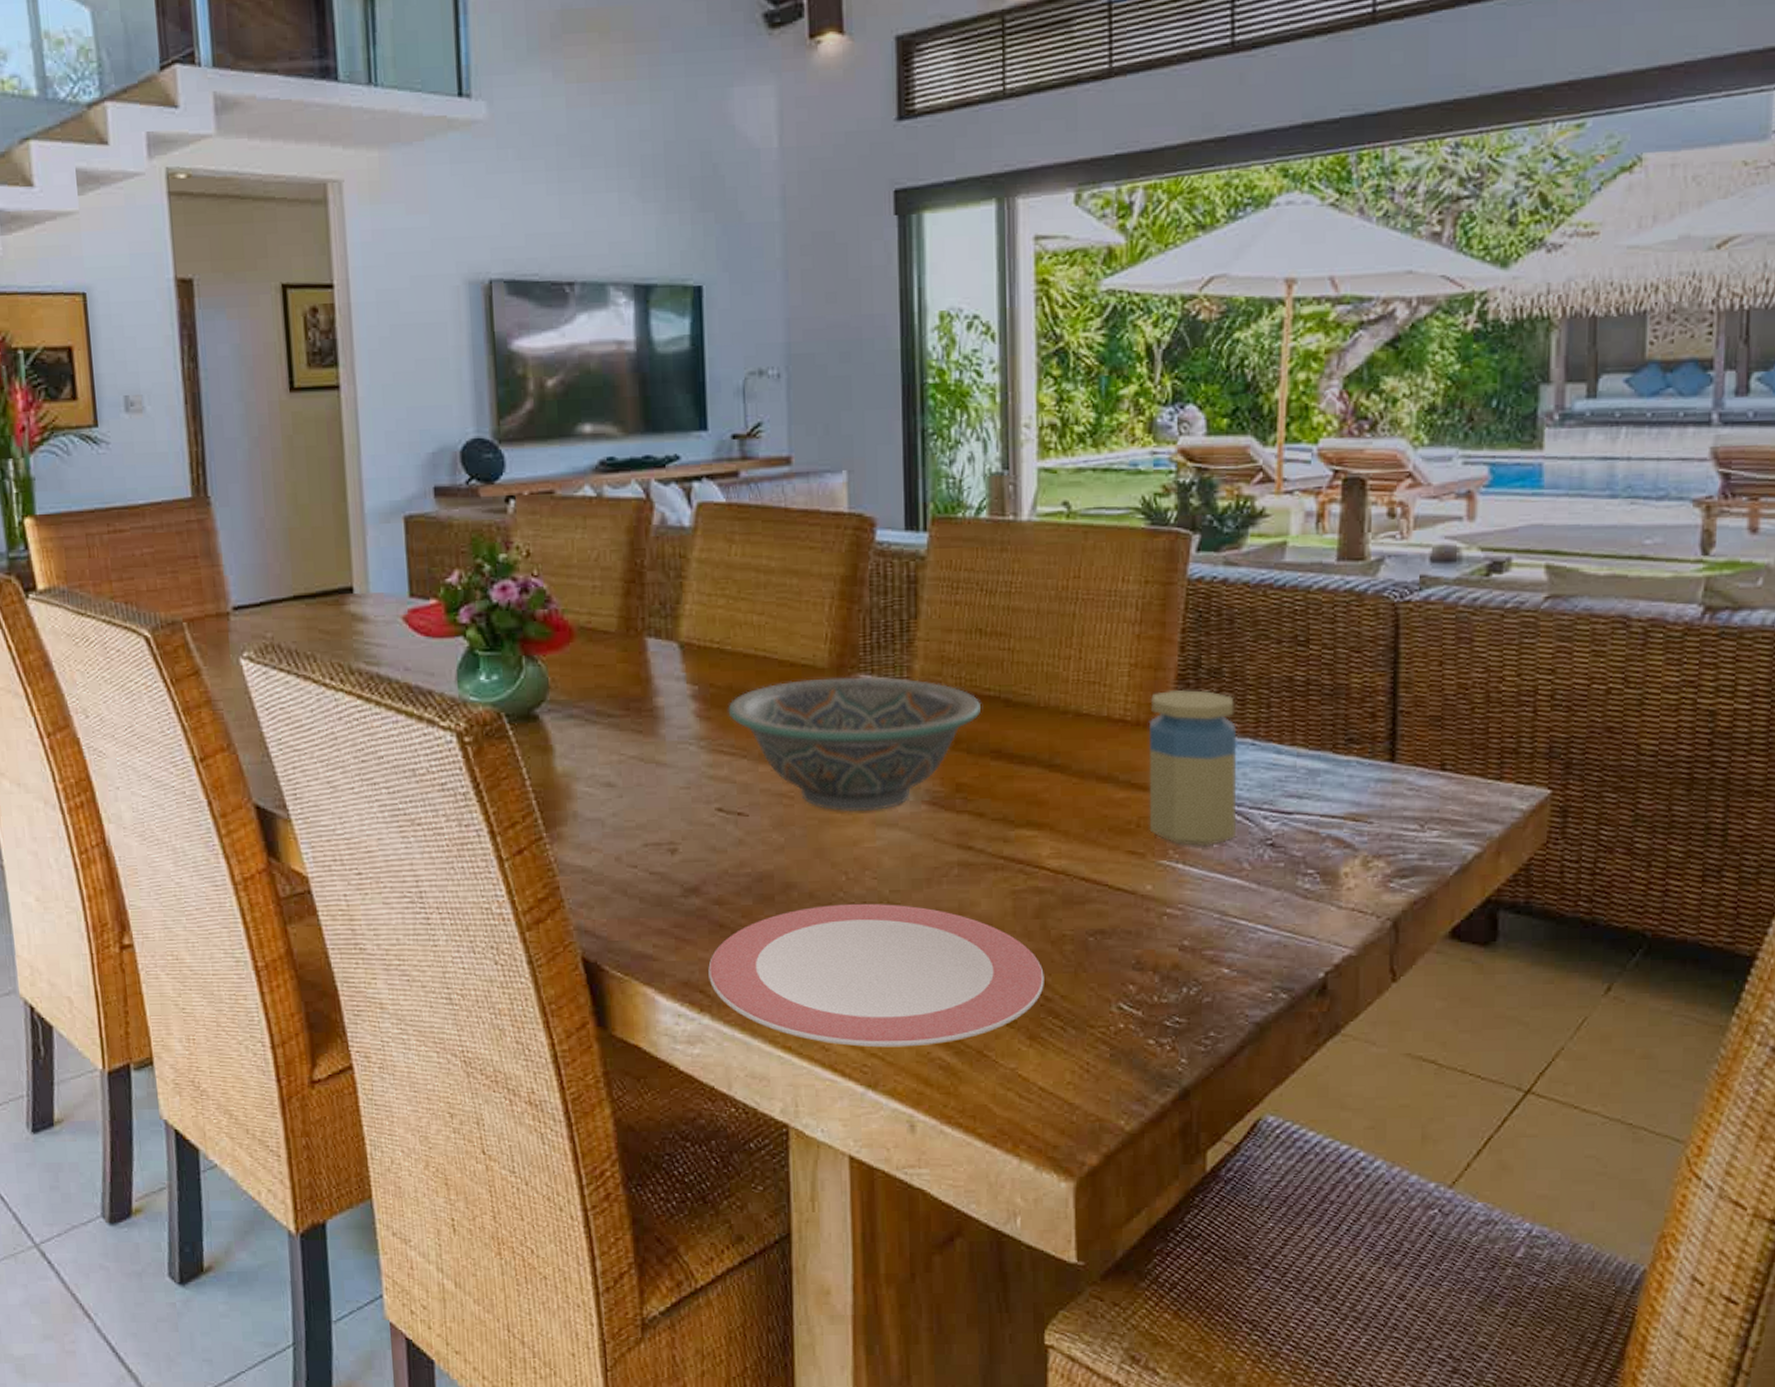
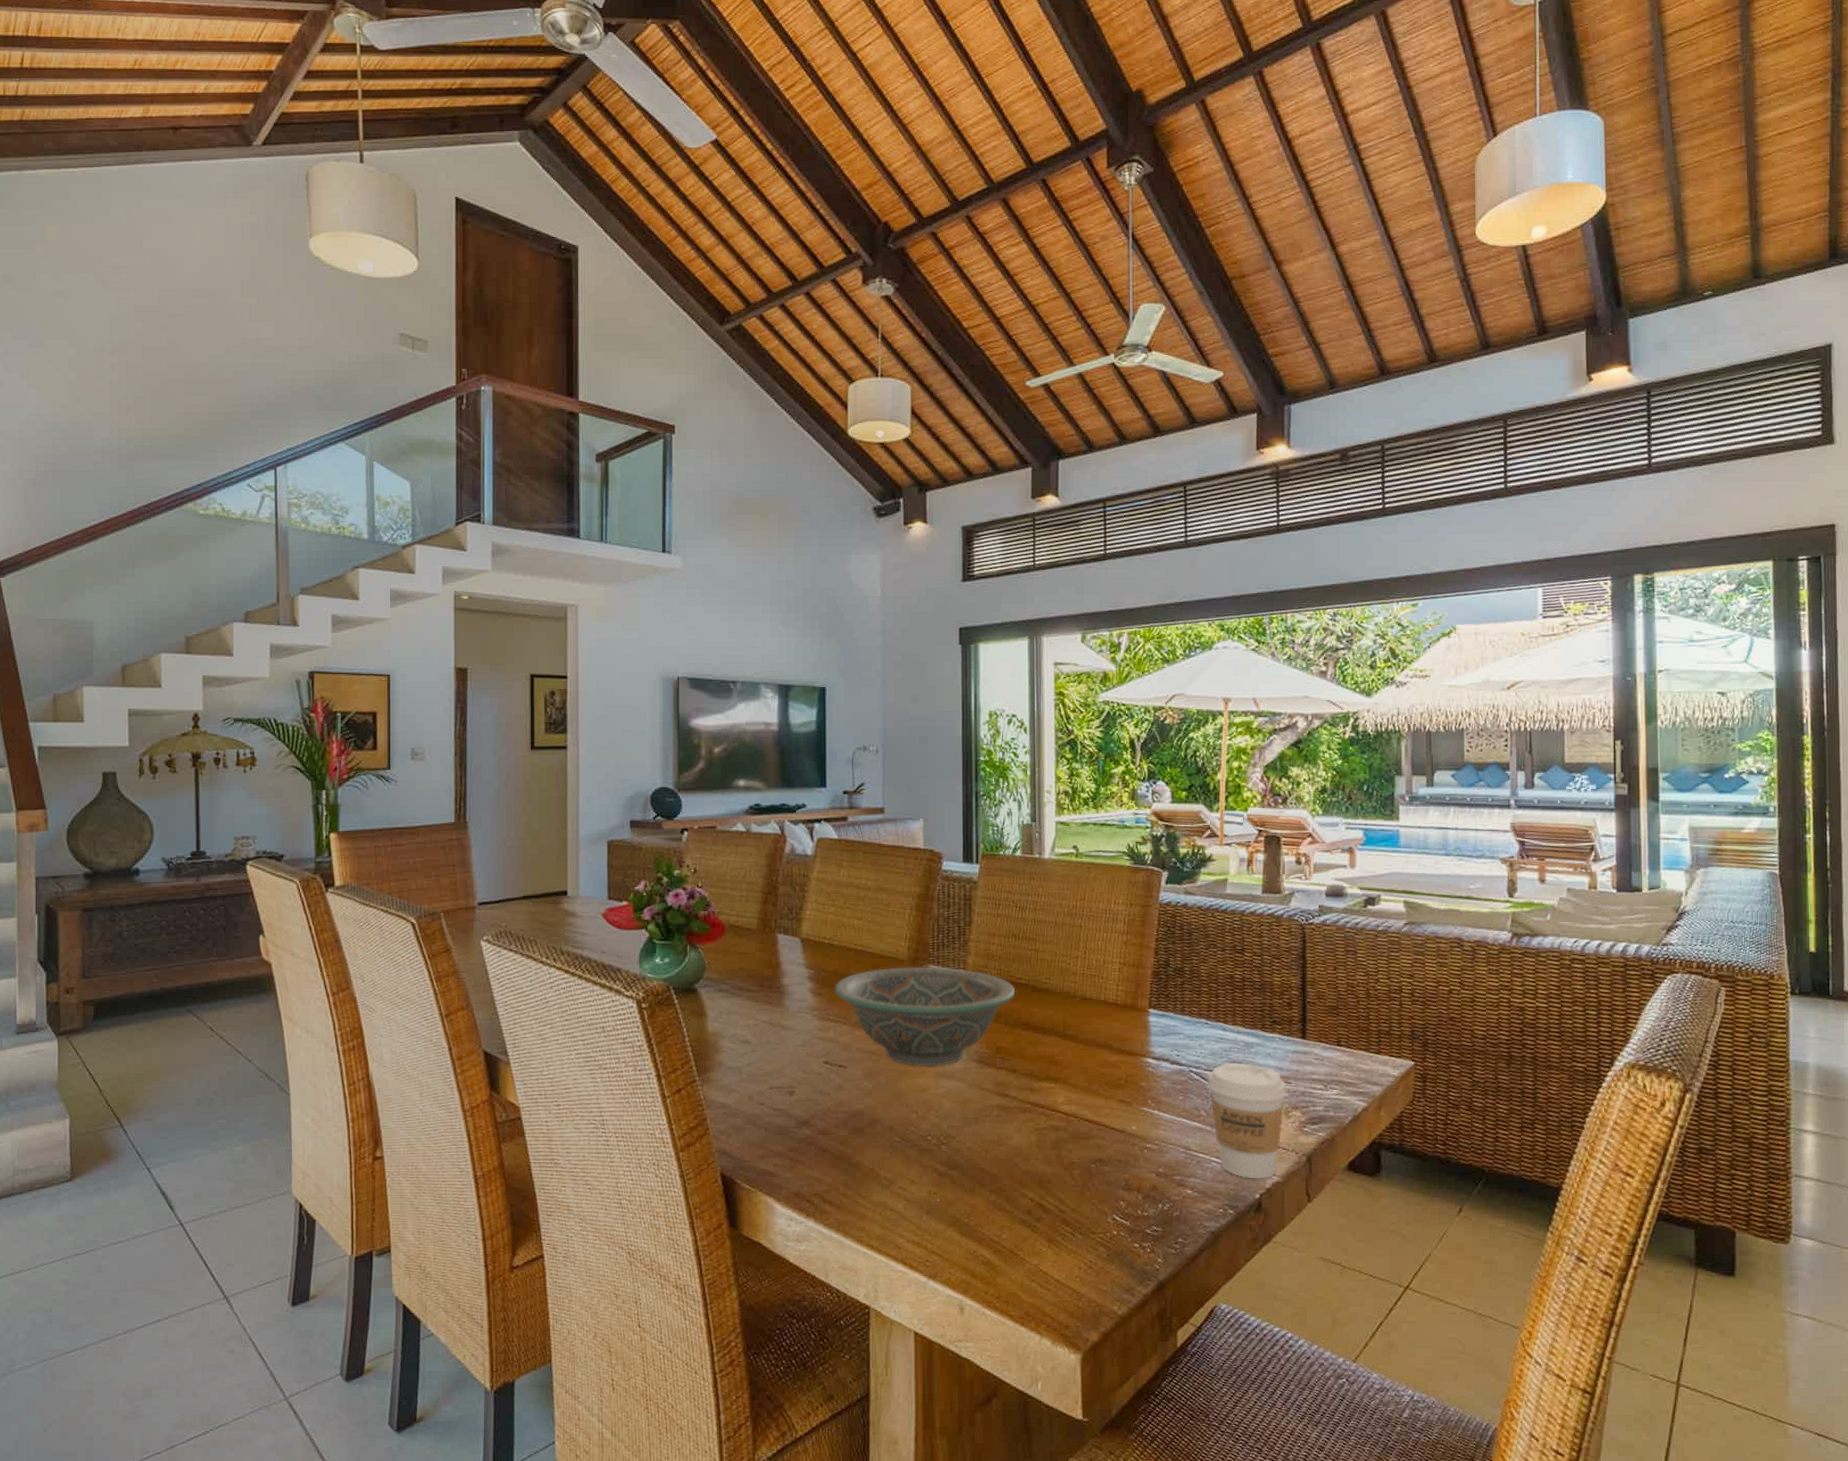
plate: present [708,903,1044,1048] -> none [814,1135,1059,1247]
jar: present [1148,689,1236,847] -> none [1133,982,1195,1098]
coffee cup: none [1255,797,1366,952] -> present [1208,1062,1287,1179]

